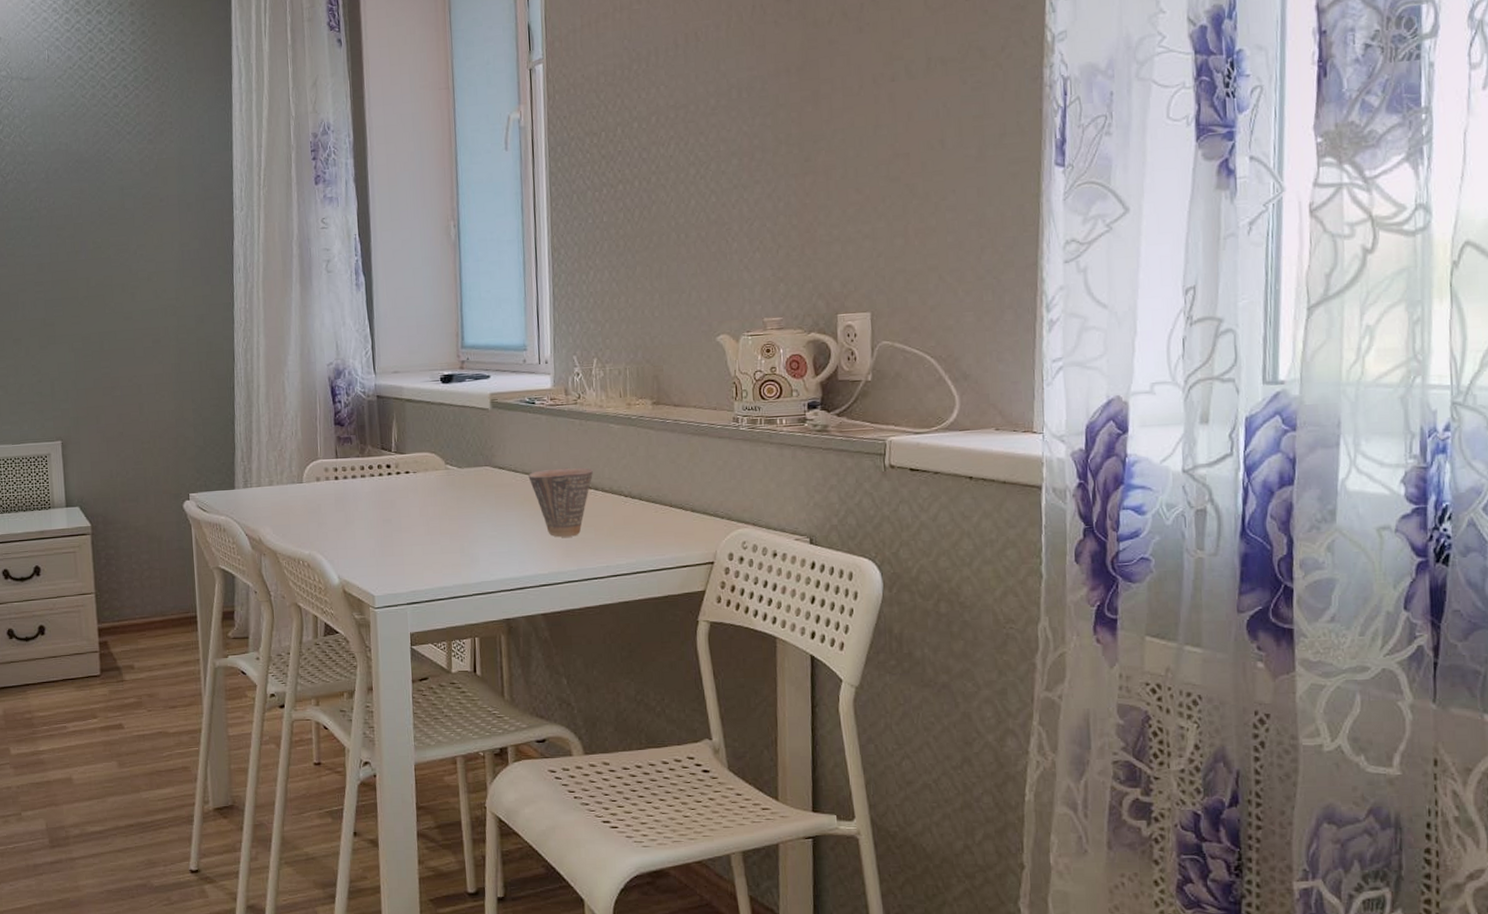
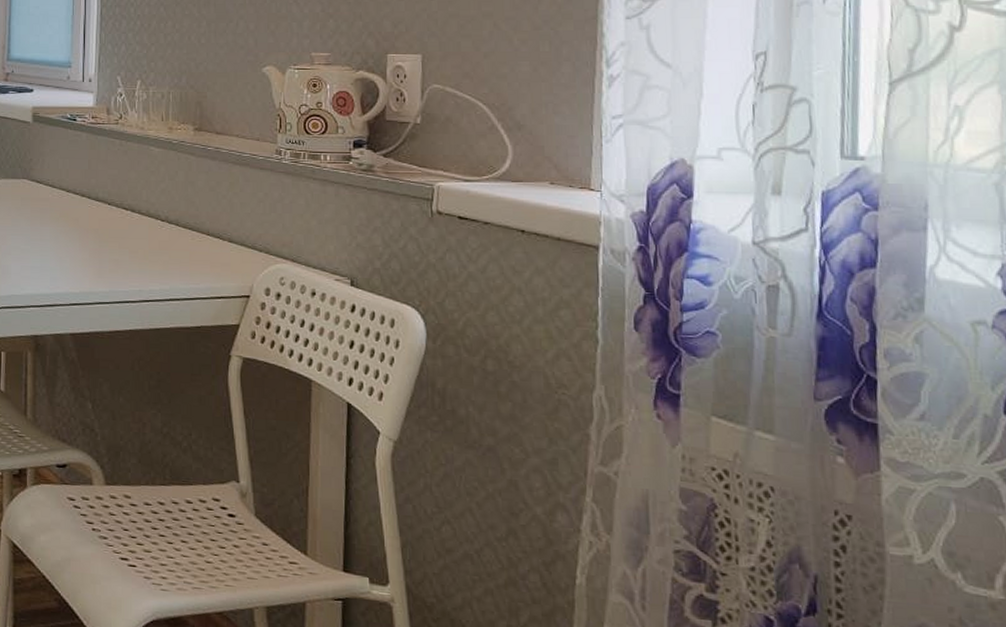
cup: present [528,467,593,538] -> none [65,187,130,257]

